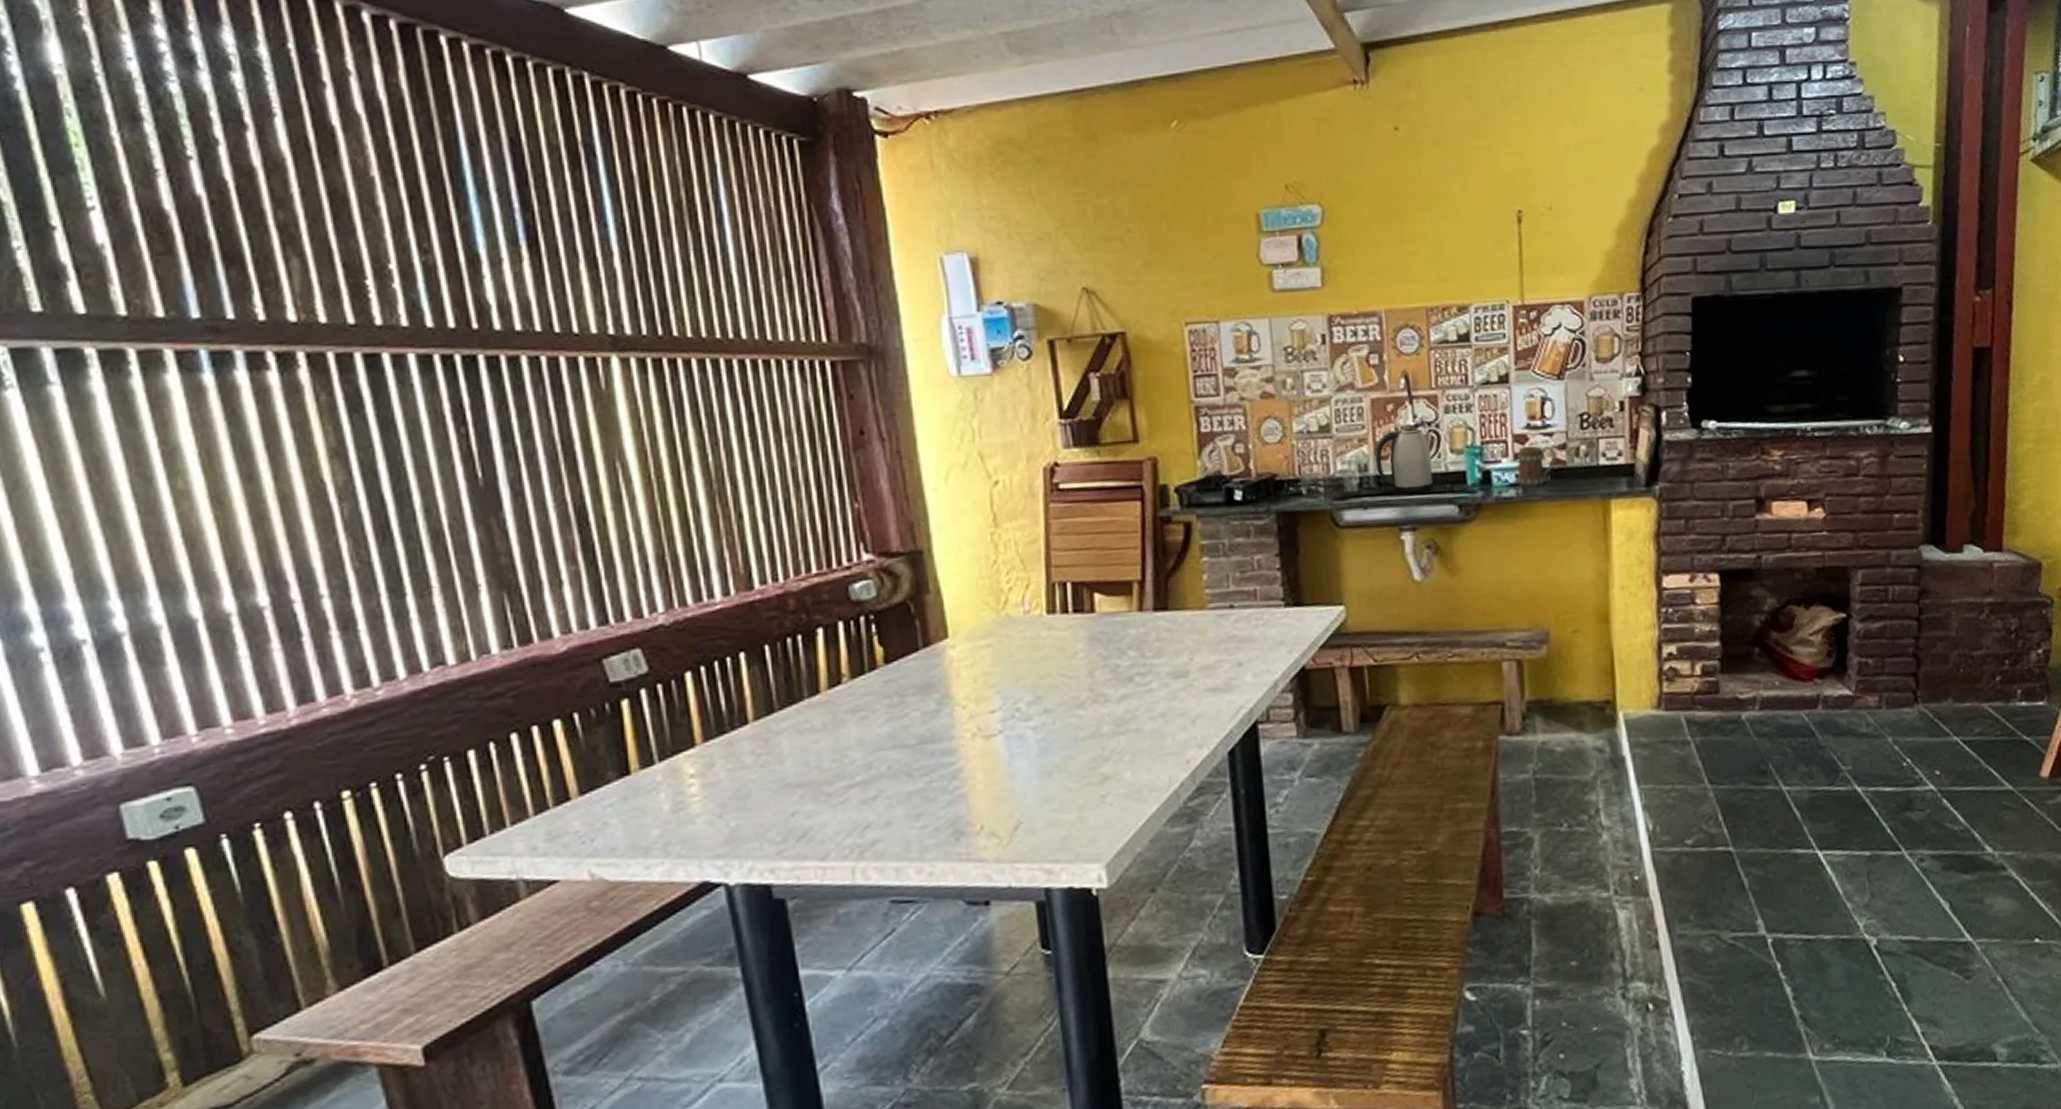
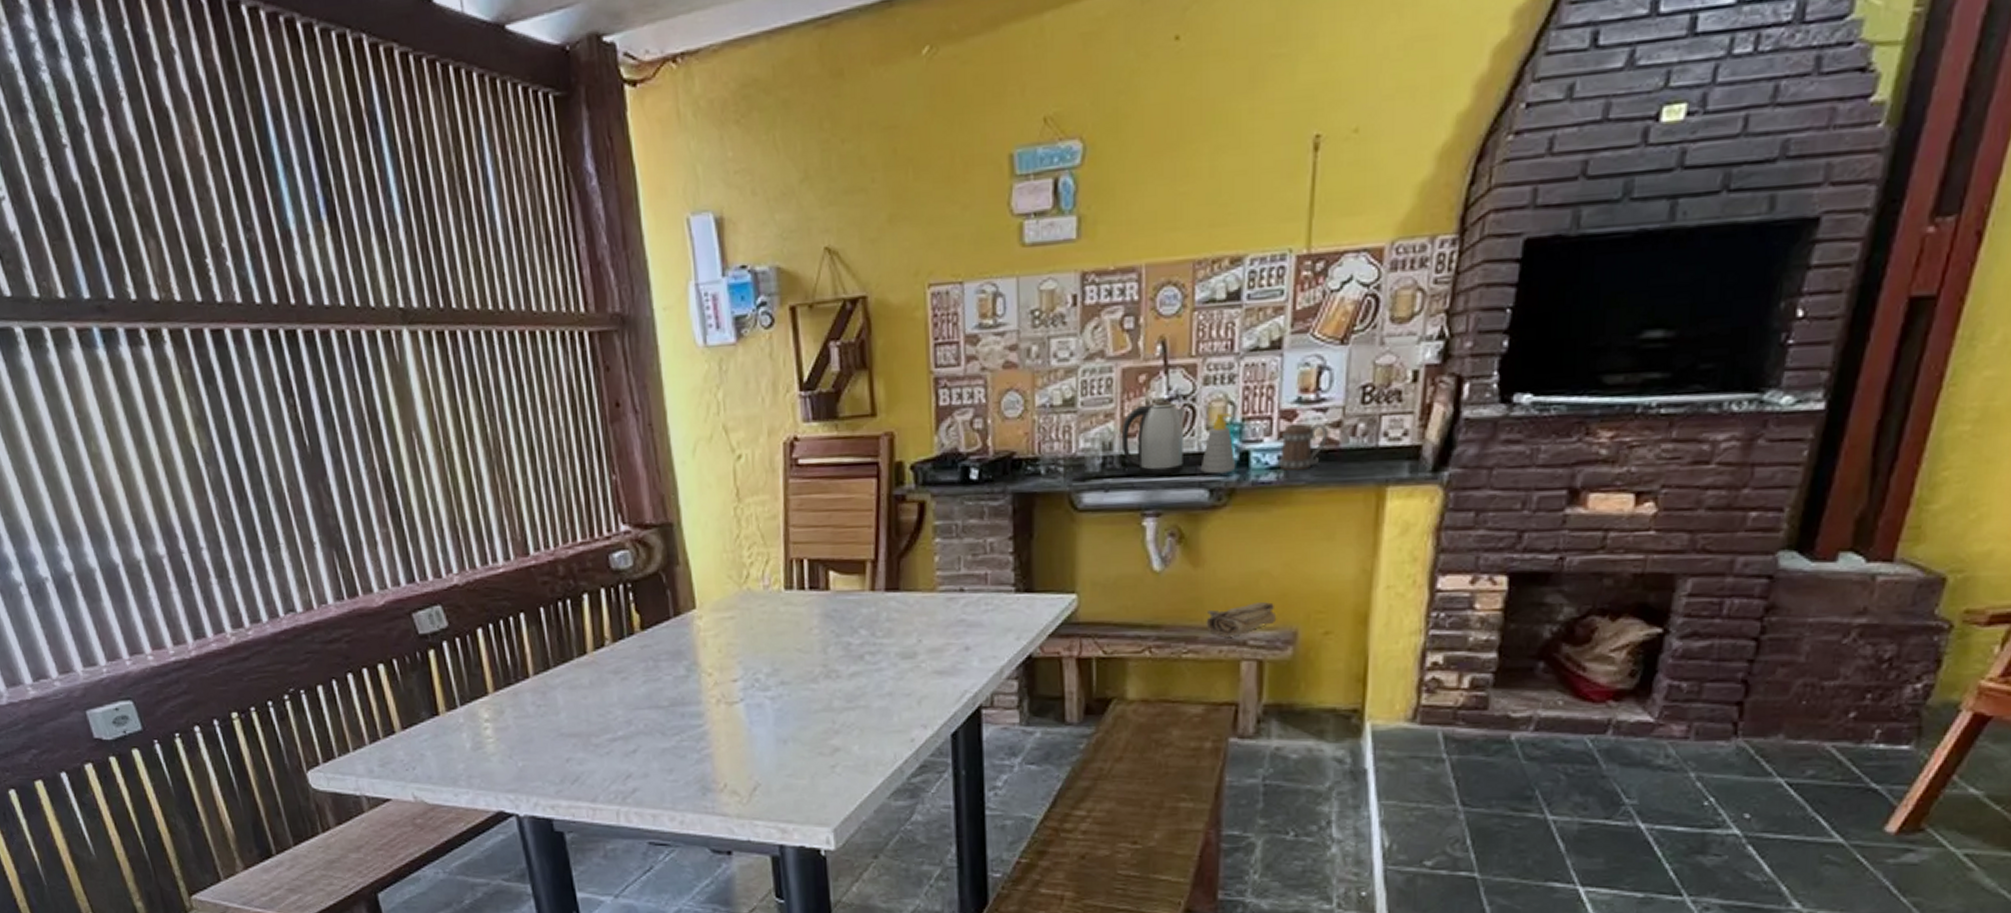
soap bottle: none [1448,437,1480,492] -> present [1200,412,1236,474]
towel: none [1467,605,1530,640] -> present [1206,602,1277,637]

